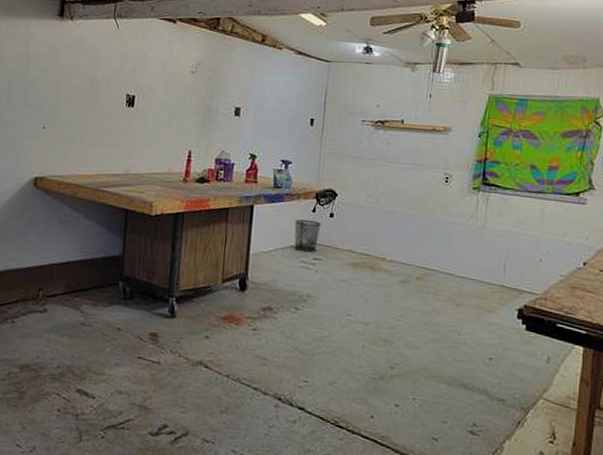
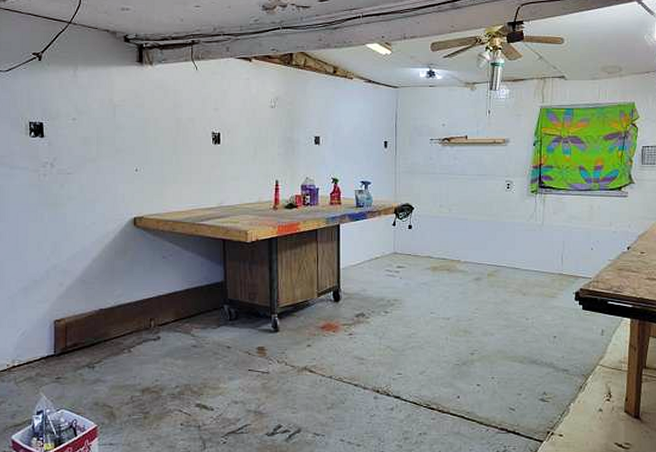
waste bin: present [294,219,321,253] -> none [378,232,401,262]

